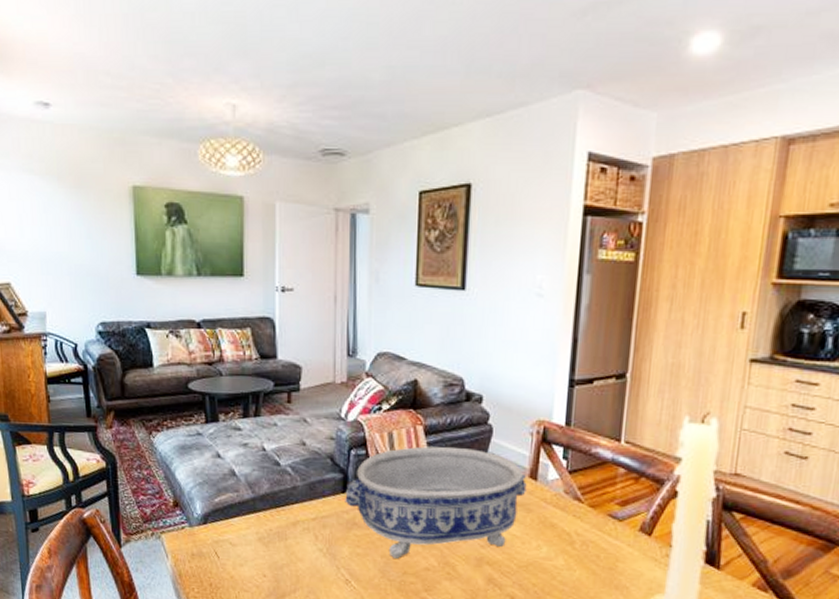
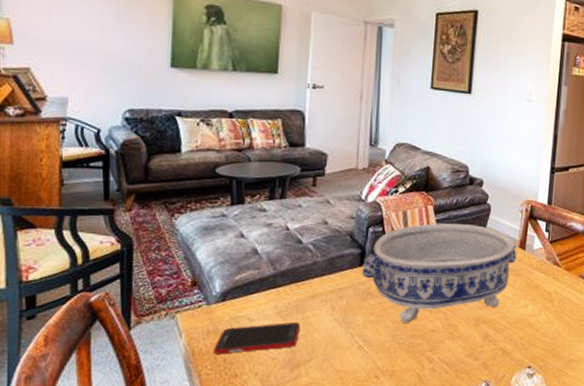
cell phone: none [199,549,282,579] -> present [214,321,300,355]

